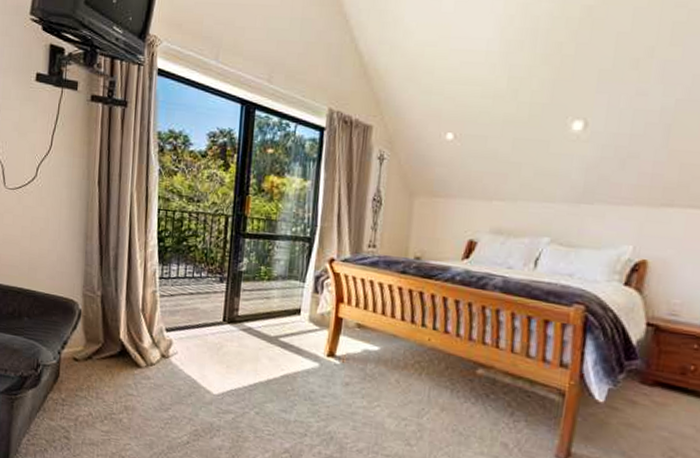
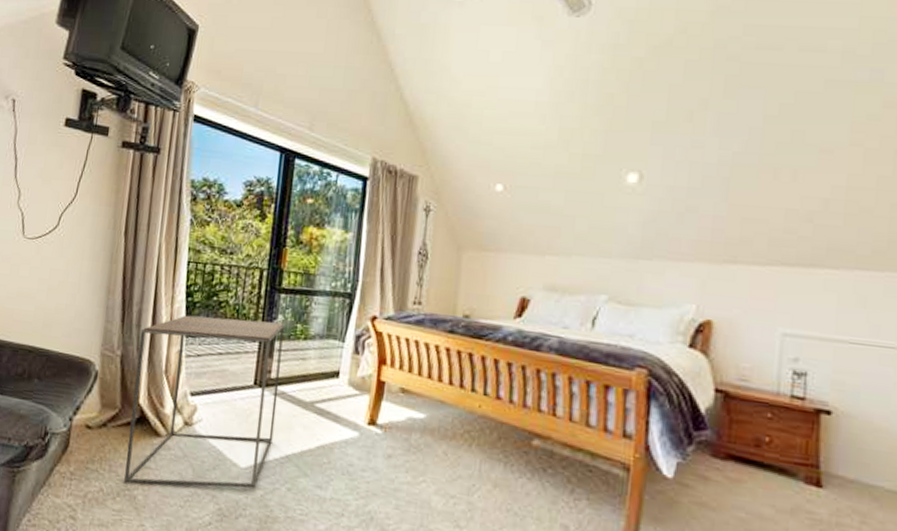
side table: none [110,258,250,412] -> present [124,315,285,488]

